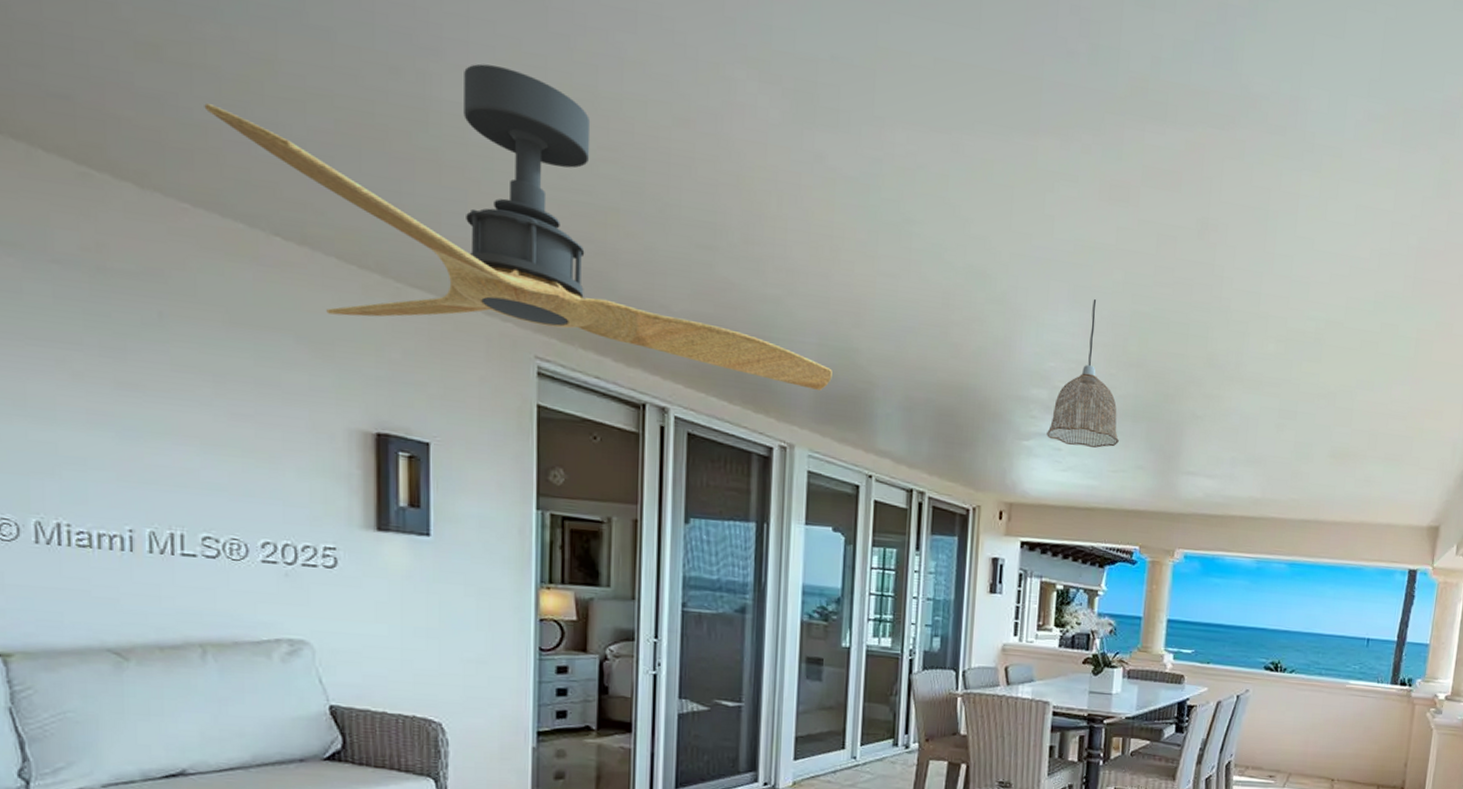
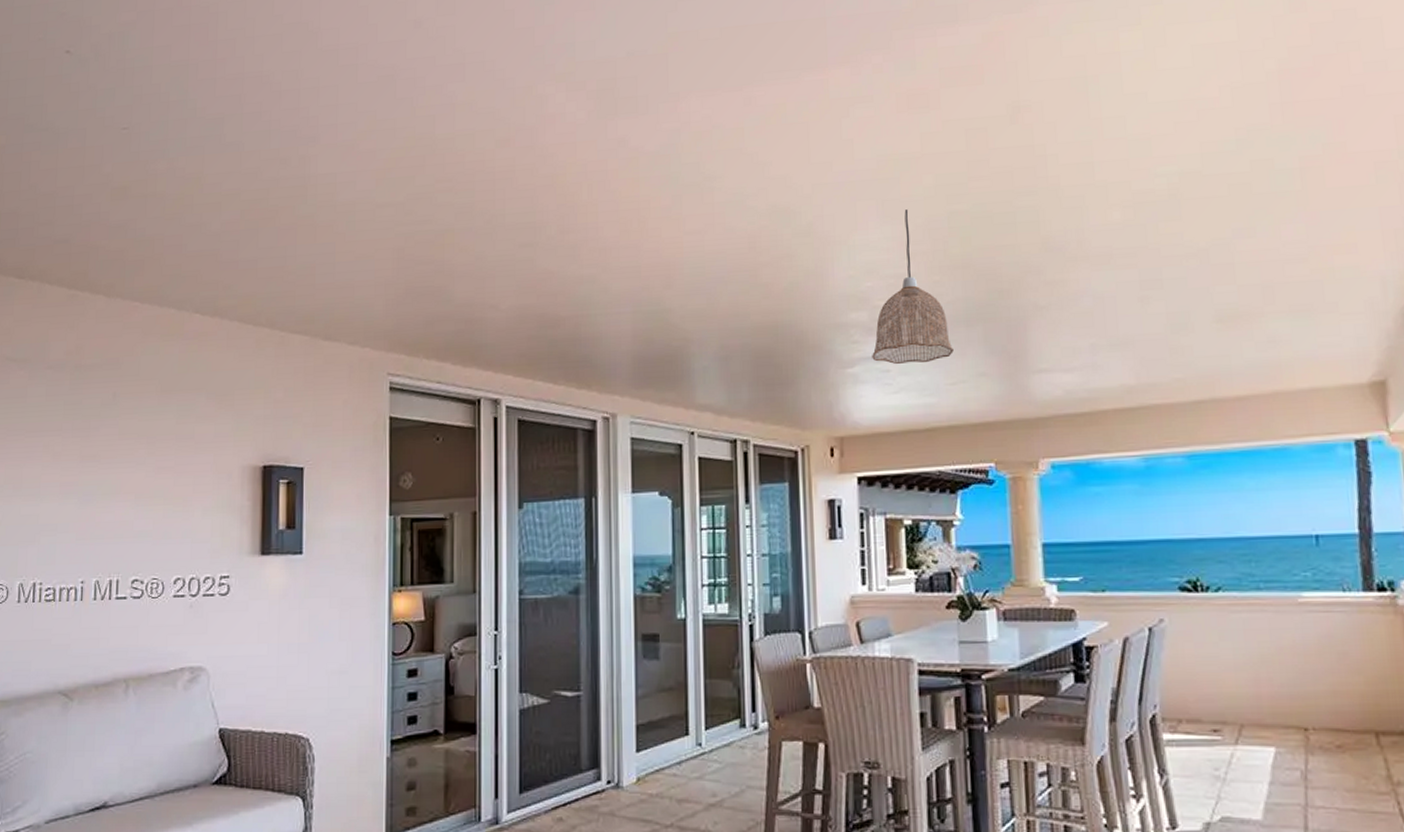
ceiling fan: present [204,63,832,390] -> none [153,136,648,369]

